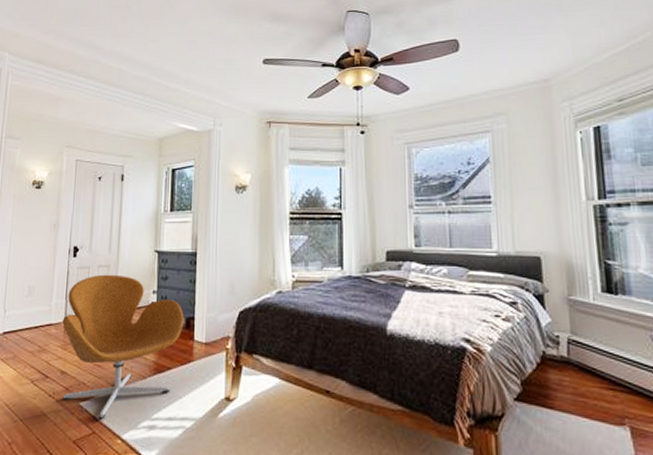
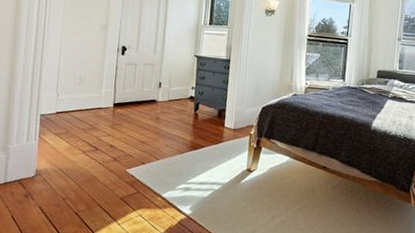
armchair: present [62,274,184,420] -> none [111,71,217,183]

